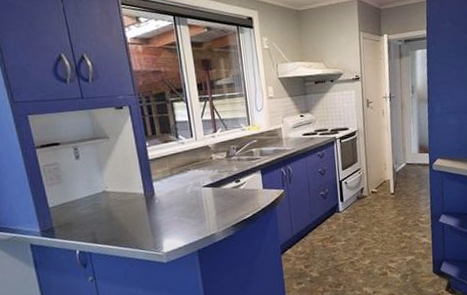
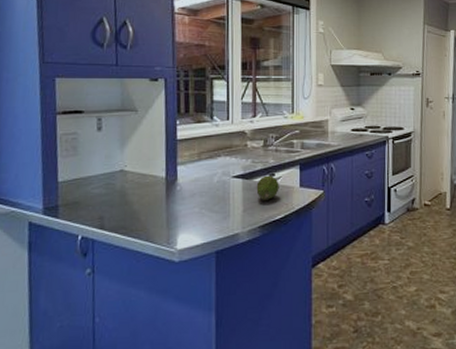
fruit: none [225,182,246,204] -> present [256,175,279,200]

